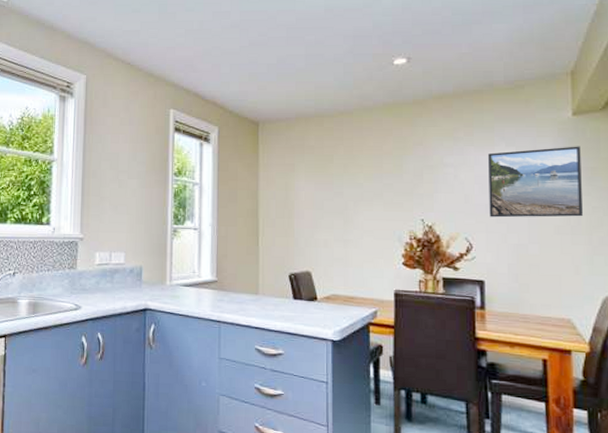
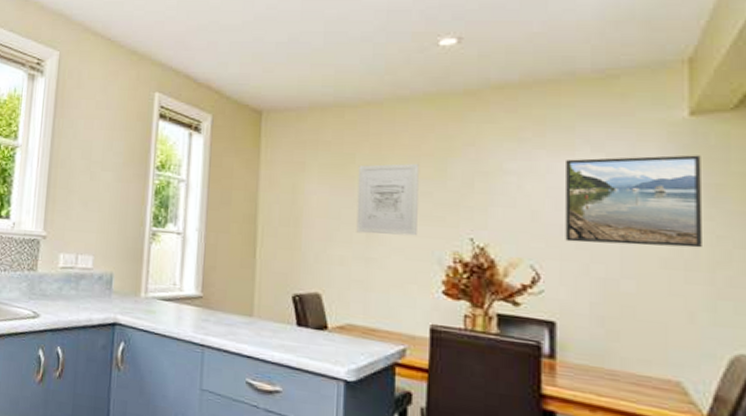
wall art: none [336,161,382,220] -> present [356,163,419,236]

